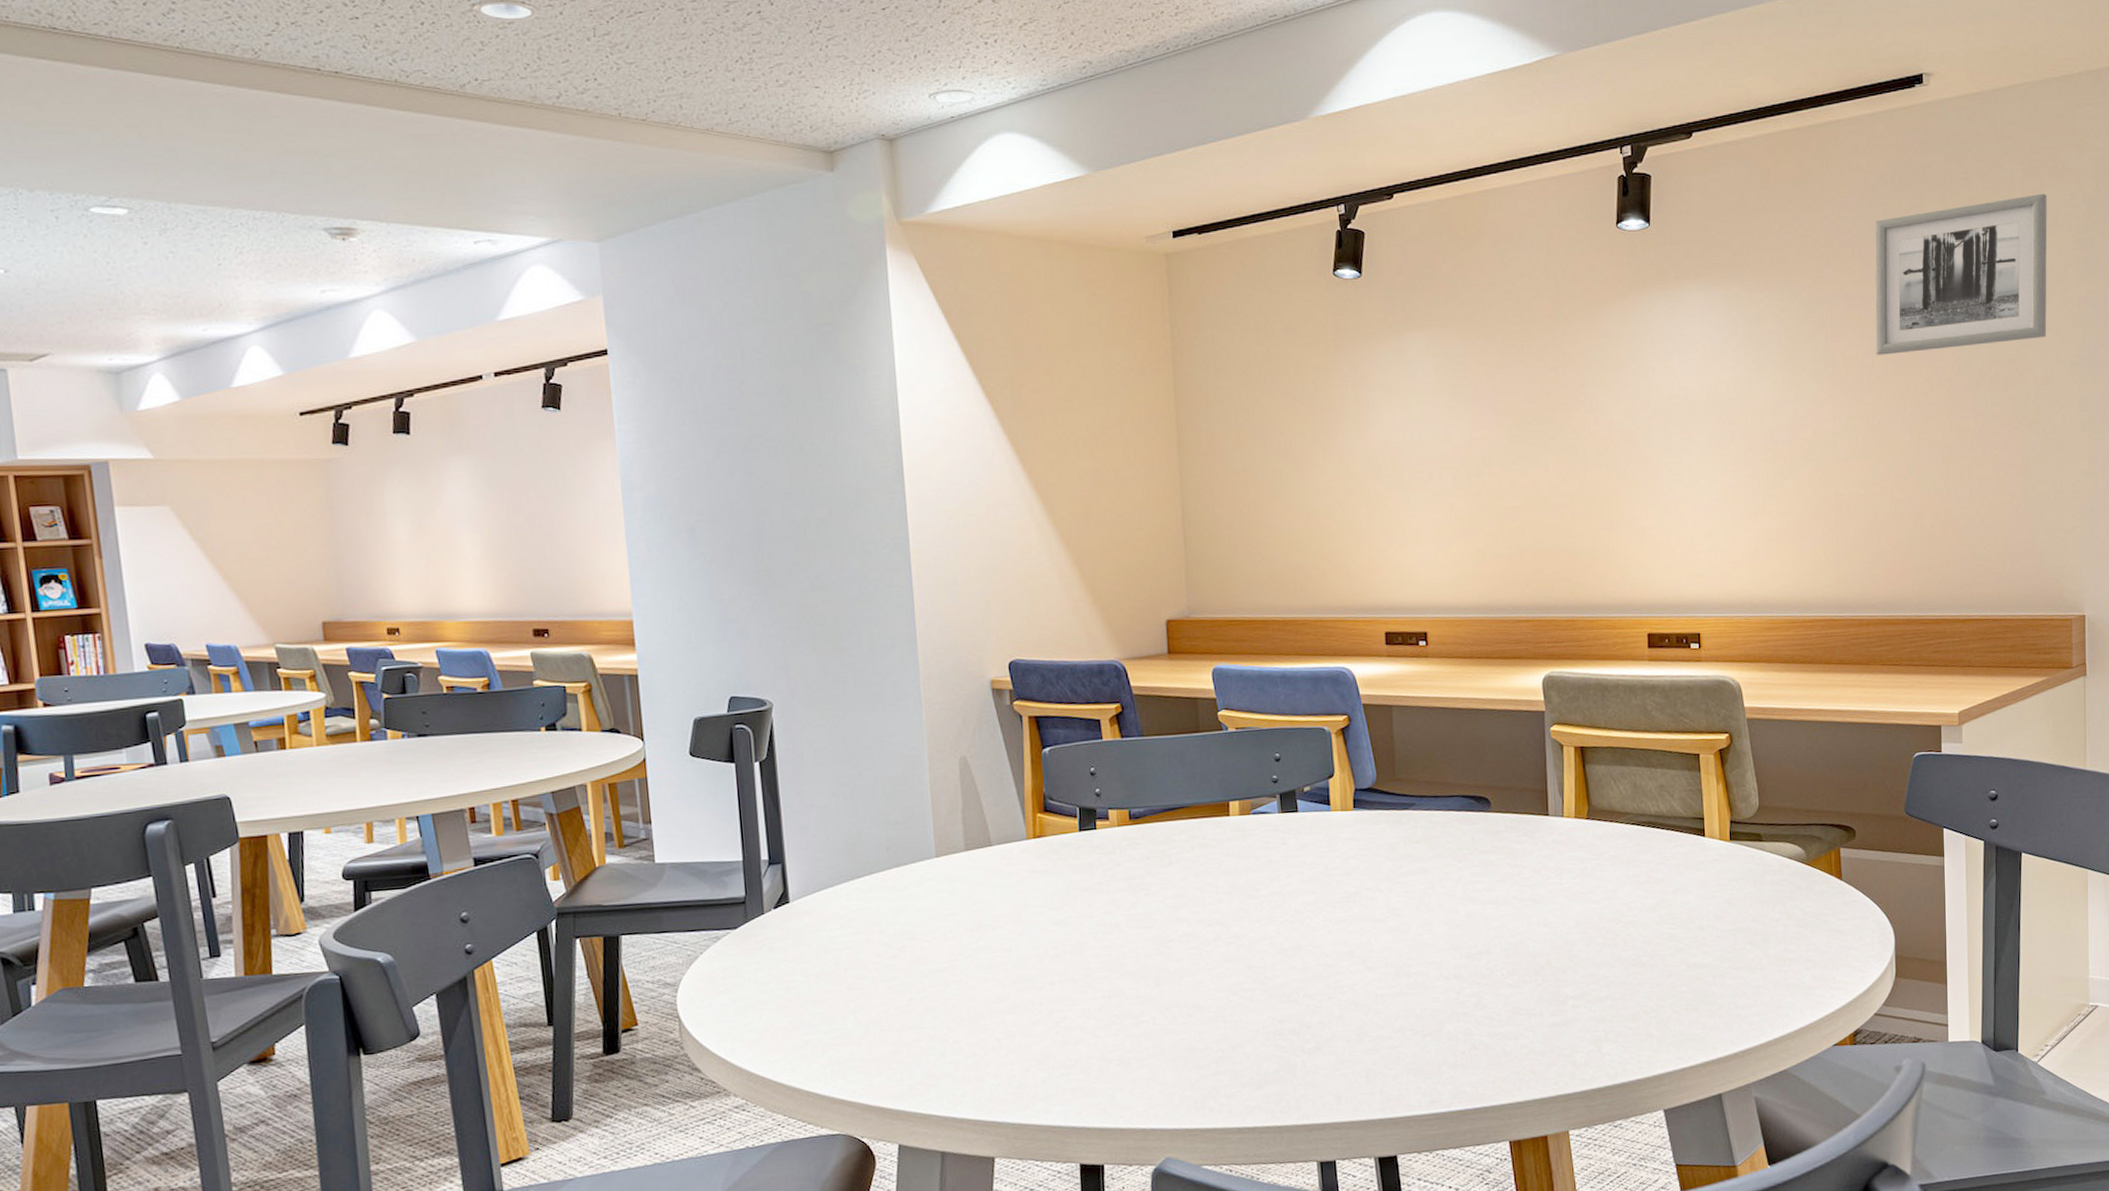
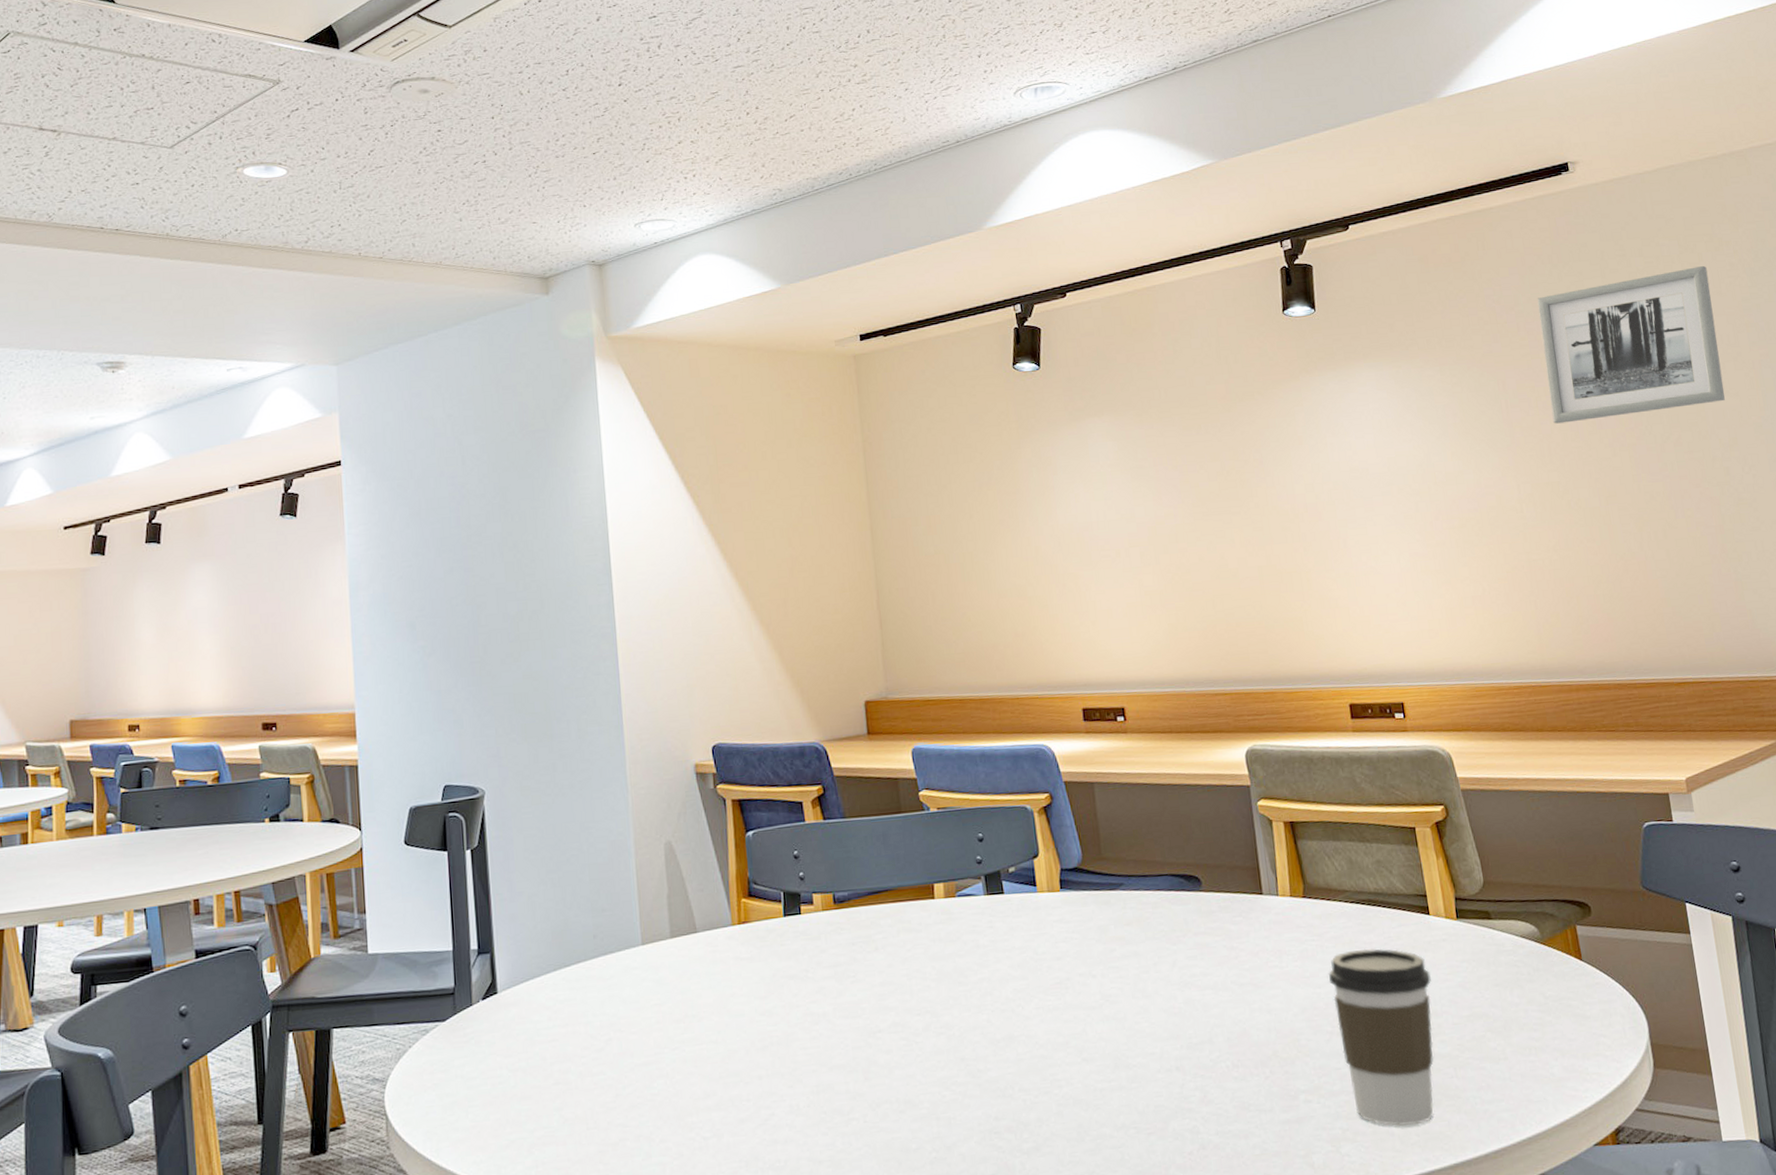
coffee cup: none [1604,867,1700,1029] -> present [1328,948,1434,1127]

